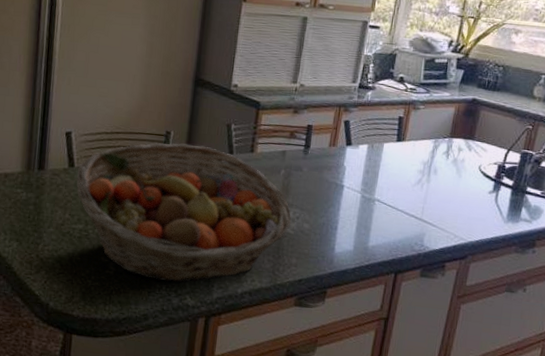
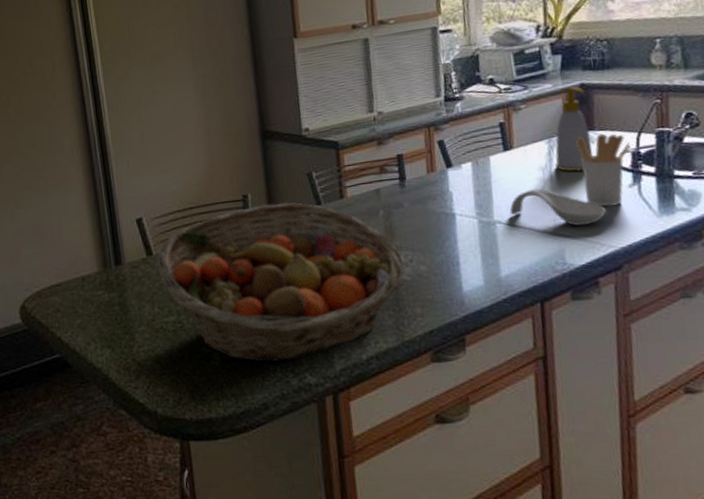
spoon rest: none [389,178,466,218] -> present [509,189,607,226]
soap bottle: none [435,99,475,172] -> present [555,86,593,172]
utensil holder: none [452,142,499,207] -> present [575,133,631,207]

